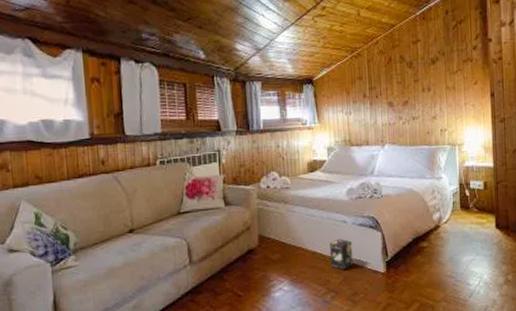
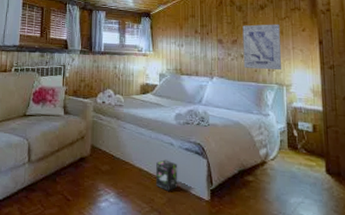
wall art: none [413,79,455,131] -> present [242,24,282,71]

